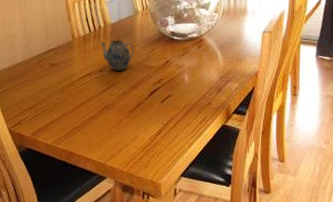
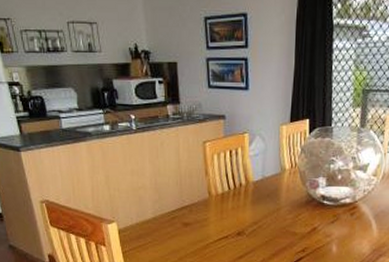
teapot: present [100,39,134,71] -> none [239,199,278,236]

